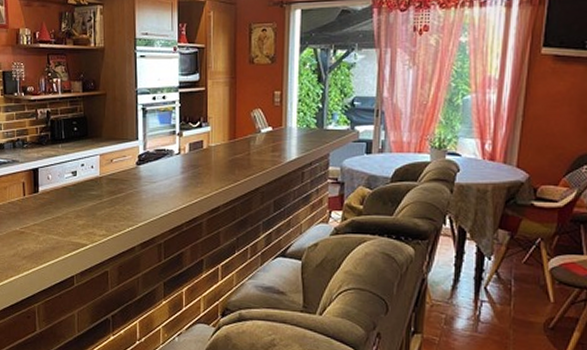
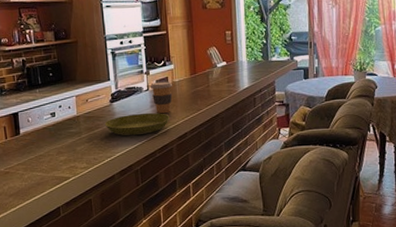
saucer: none [129,179,202,205] -> present [104,112,170,136]
coffee cup: none [181,146,208,182] -> present [149,81,173,114]

